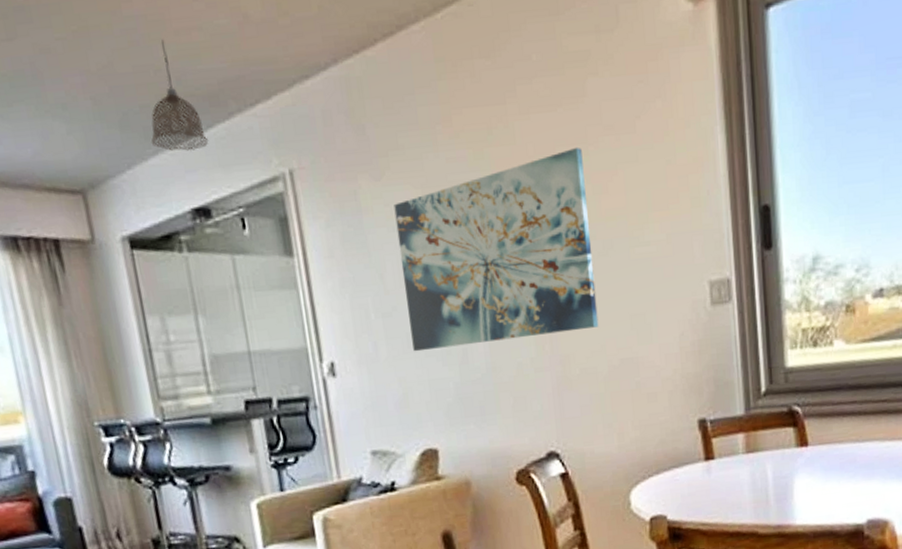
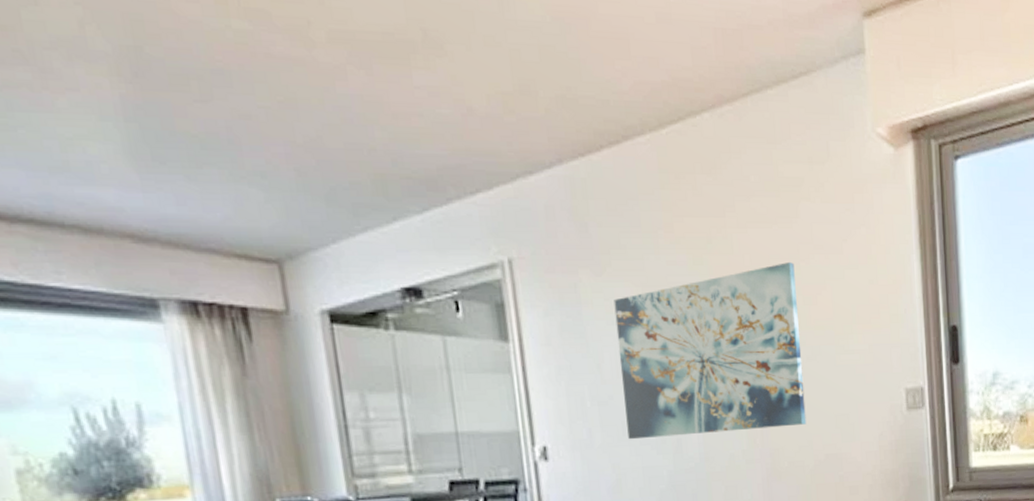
pendant lamp: present [151,39,209,151] -> none [360,121,424,231]

